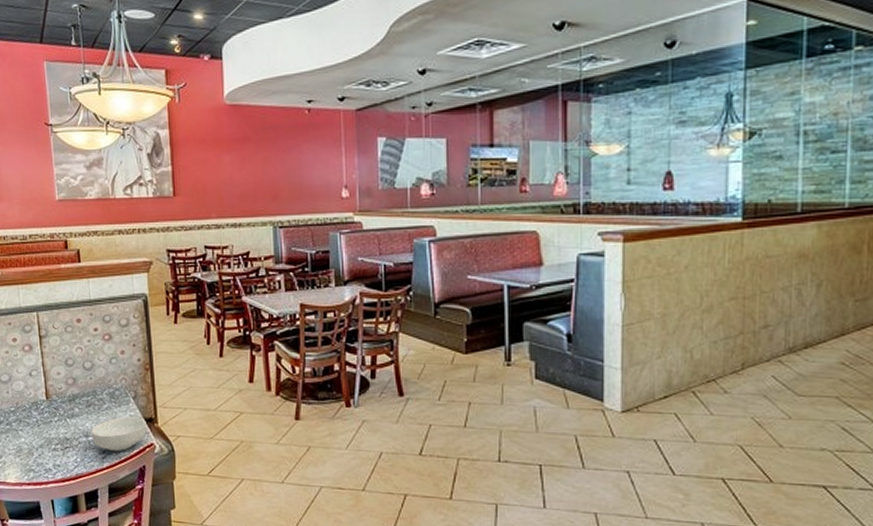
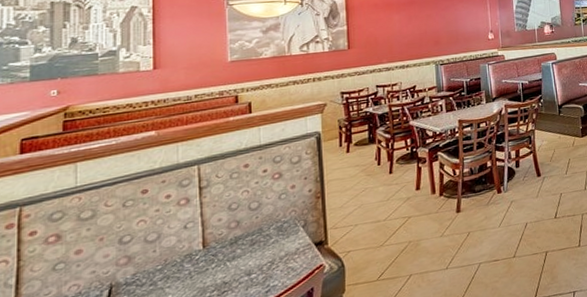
cereal bowl: present [91,416,147,452] -> none [255,243,316,284]

